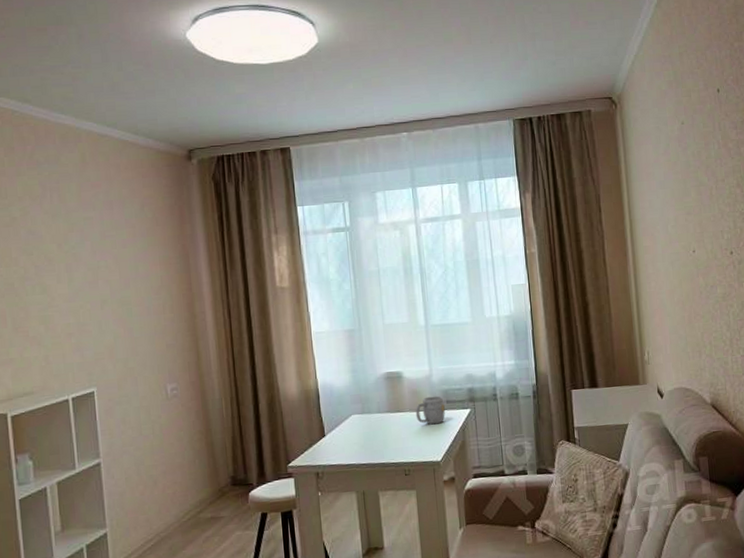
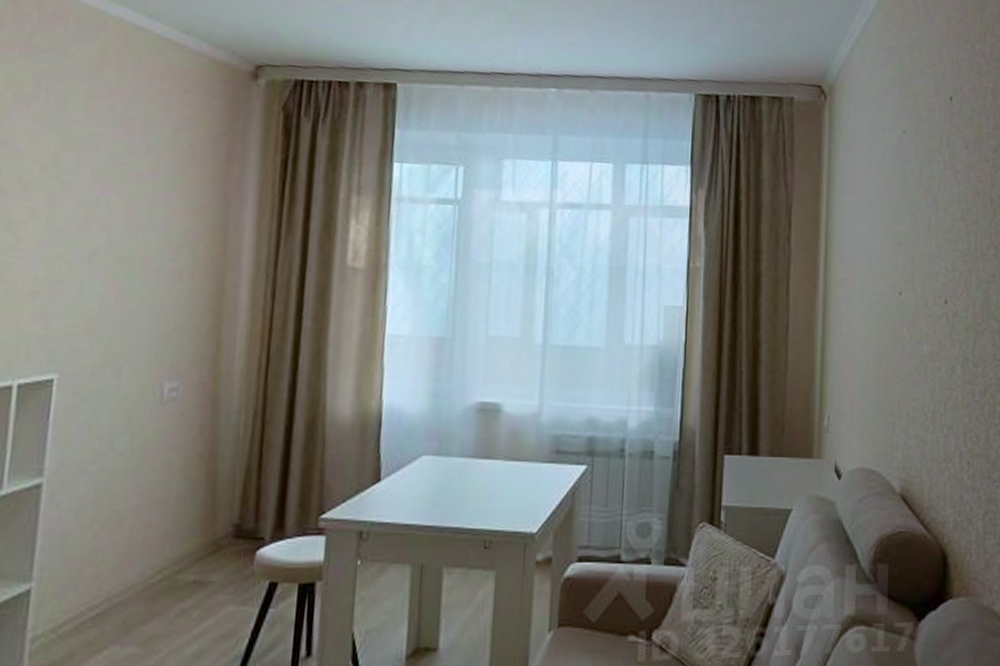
mug: present [415,395,446,425] -> none [511,442,554,481]

